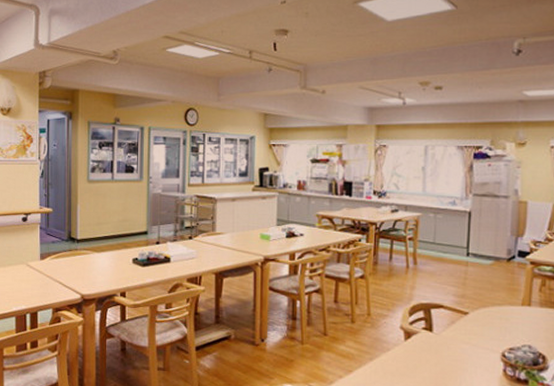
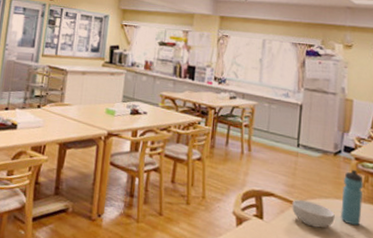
cereal bowl: none [463,309,509,336] -> present [292,199,335,228]
water bottle: none [516,274,540,331] -> present [341,169,364,226]

